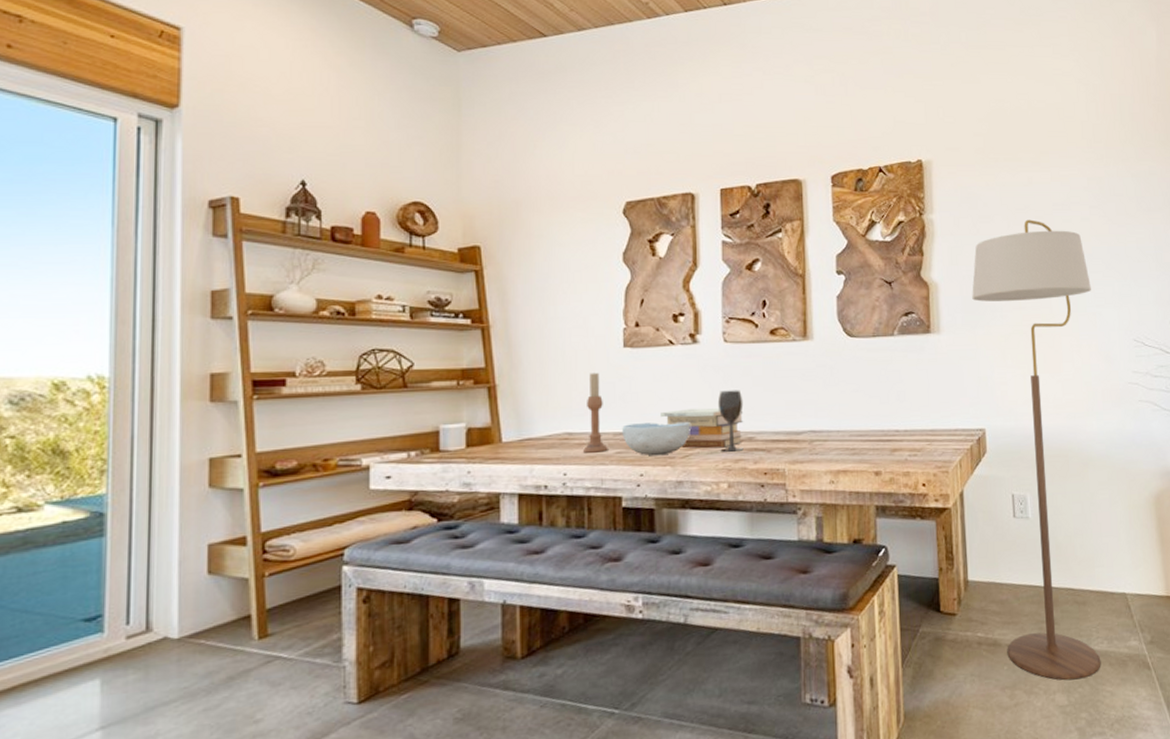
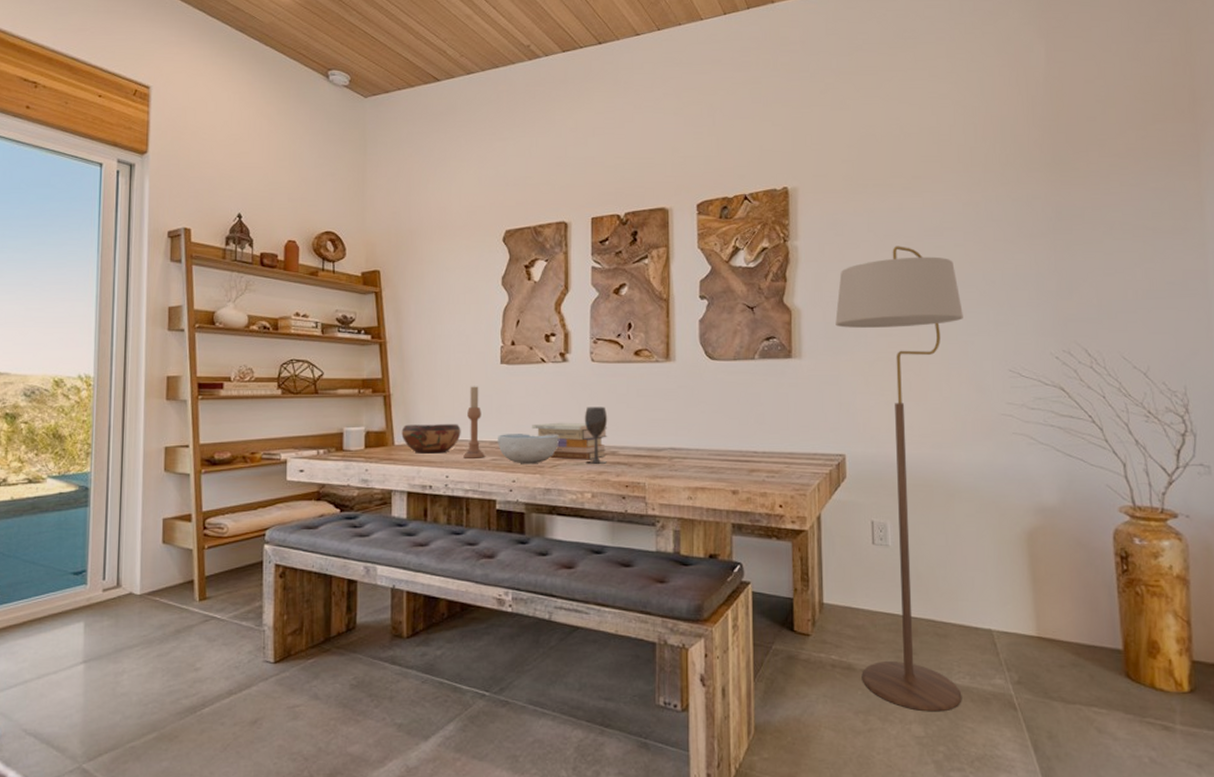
decorative bowl: none [510,415,580,451] -> present [401,424,461,454]

